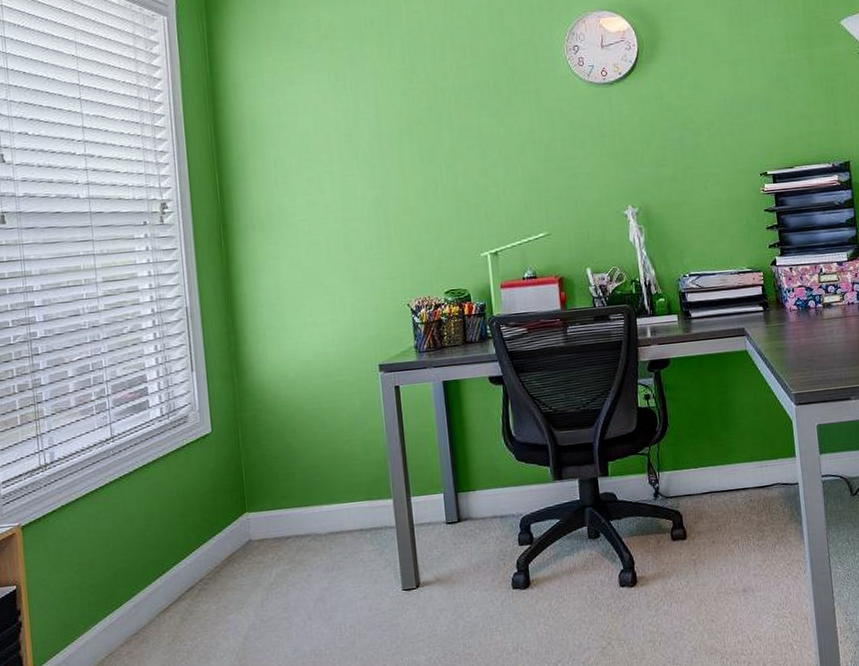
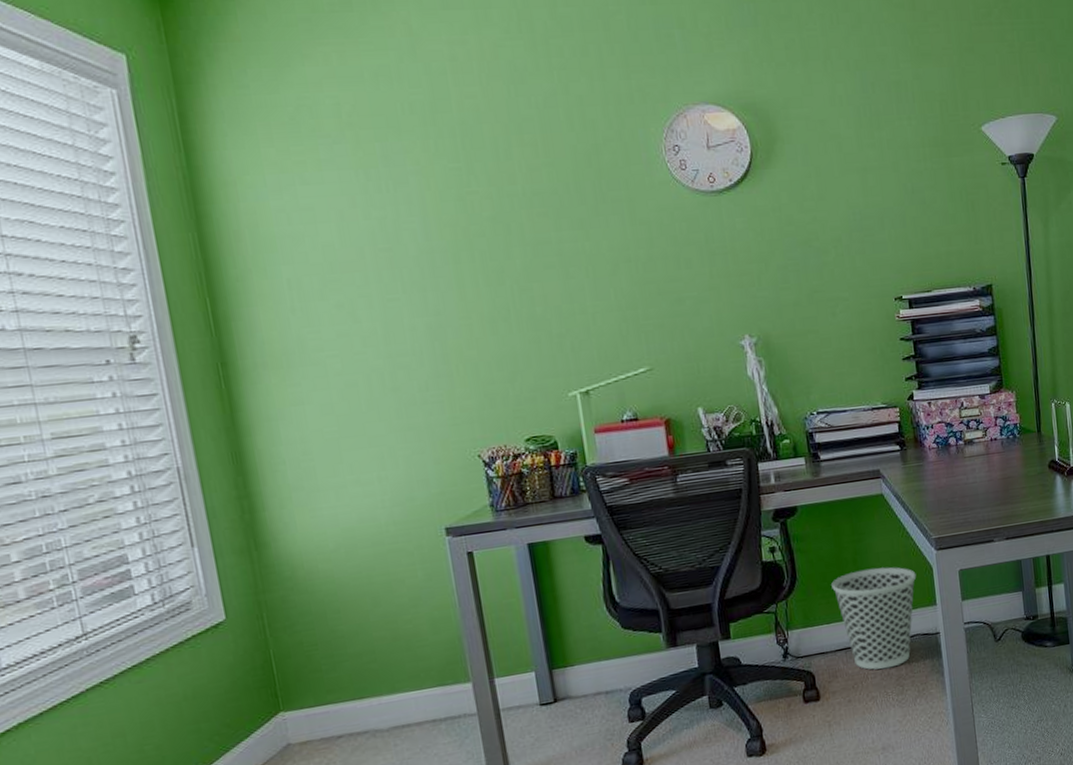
wastebasket: none [699,418,777,515] -> present [831,567,917,670]

